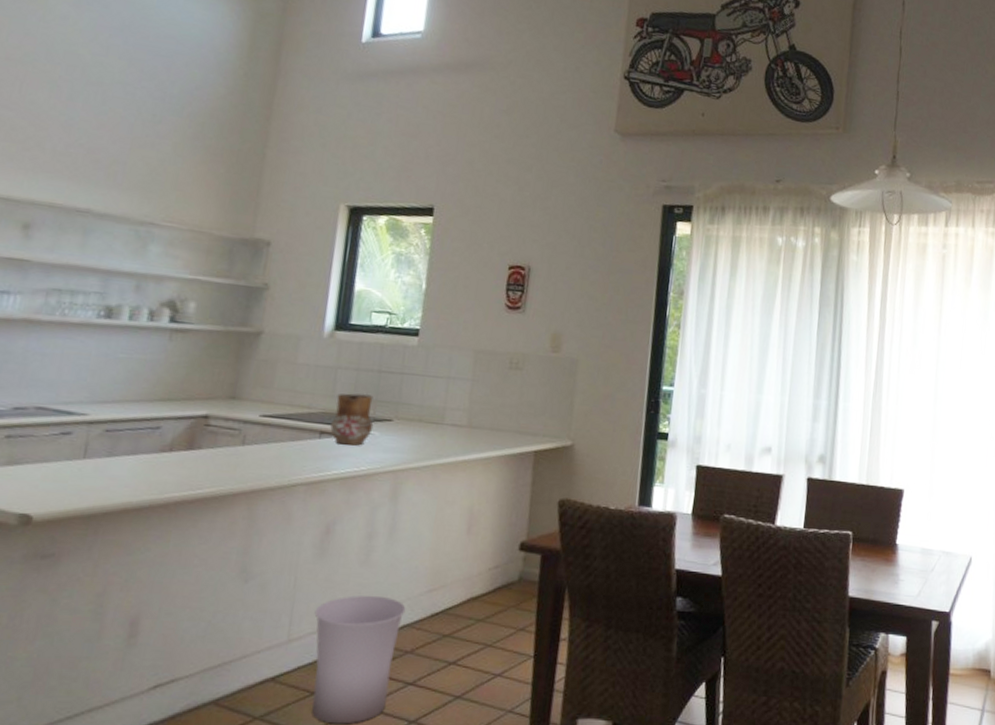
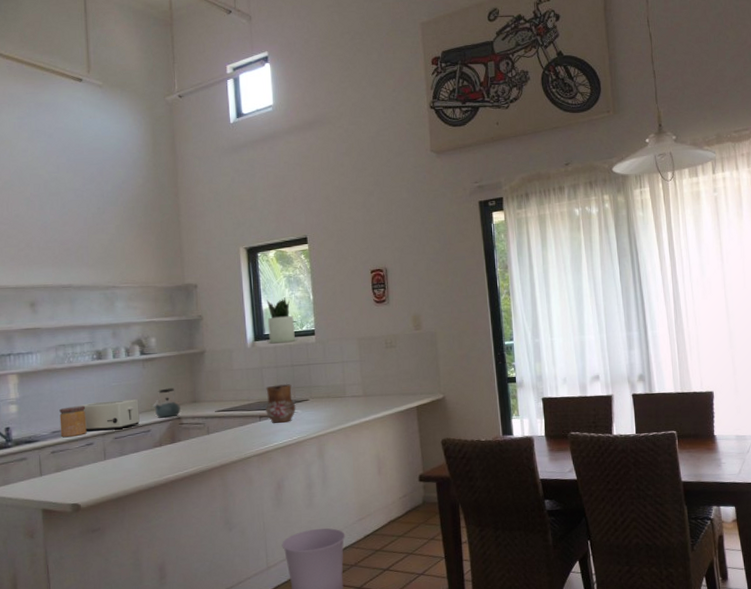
jar: none [25,376,73,419] -> present [59,406,87,438]
toaster: none [55,375,153,420] -> present [74,399,140,432]
kettle: none [171,373,211,414] -> present [153,388,181,418]
planter: none [351,278,395,341] -> present [266,297,297,344]

